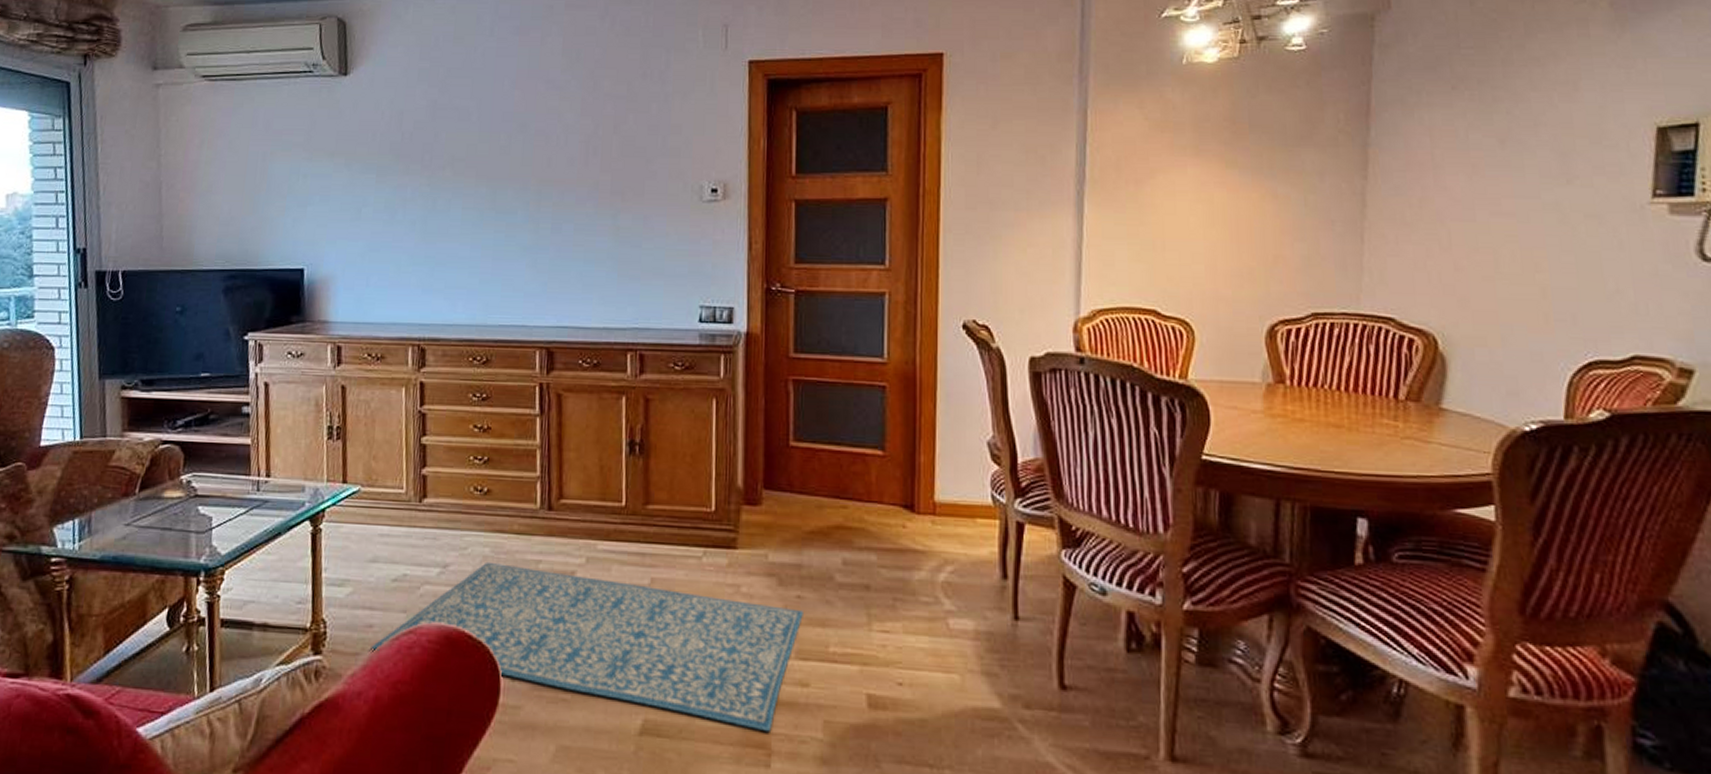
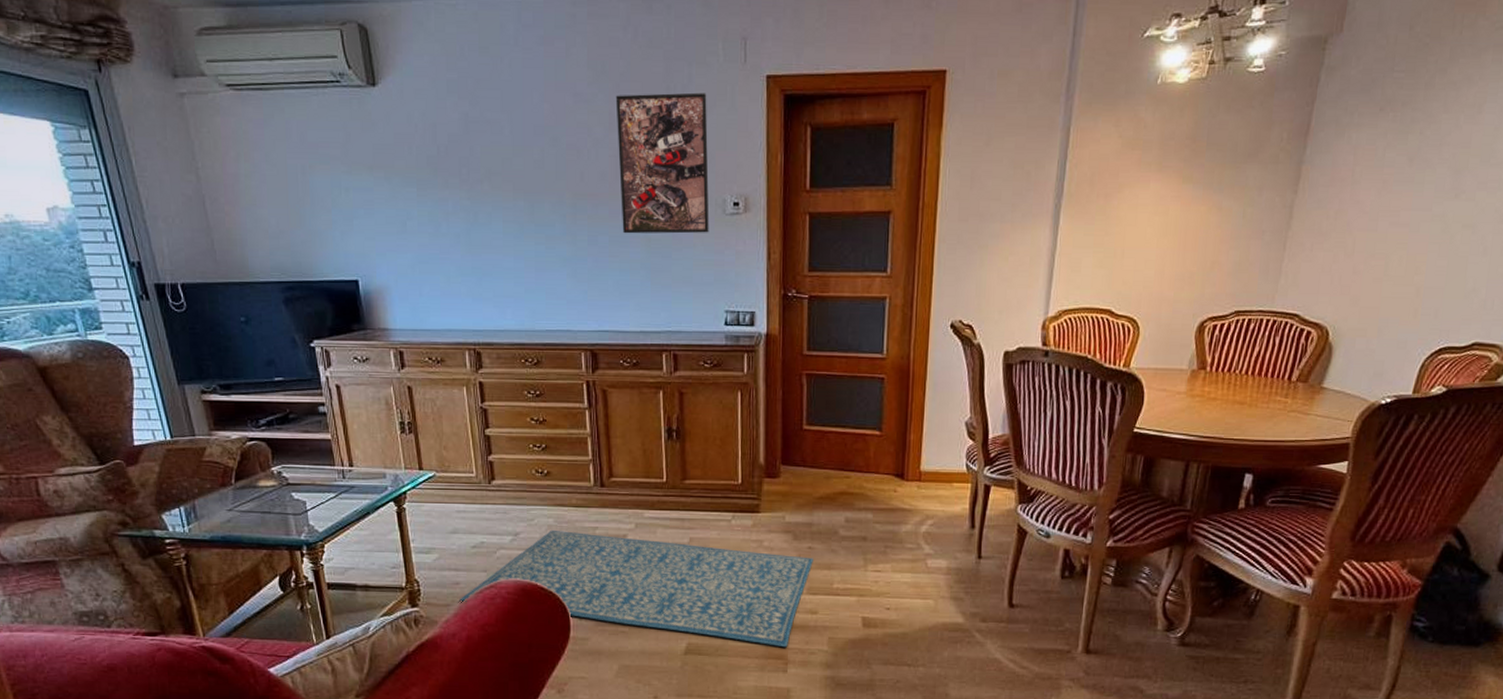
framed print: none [589,78,685,222] -> present [615,92,709,234]

